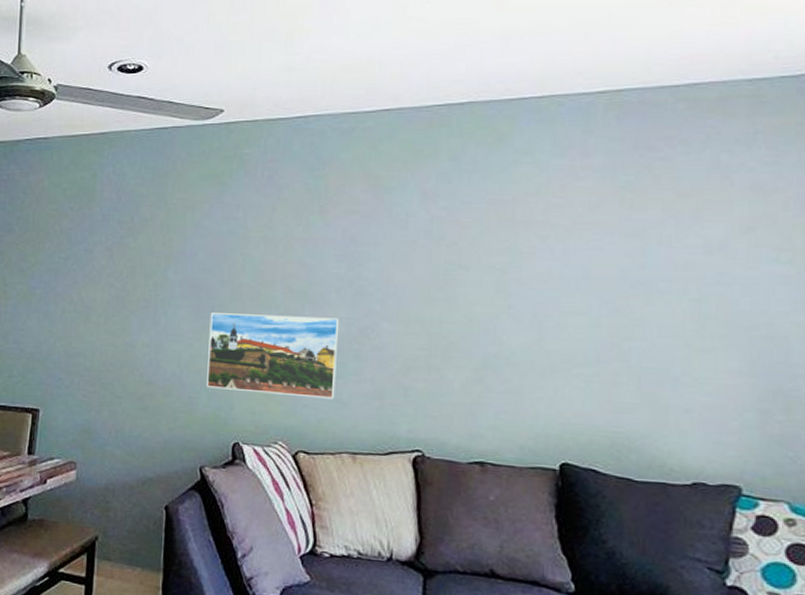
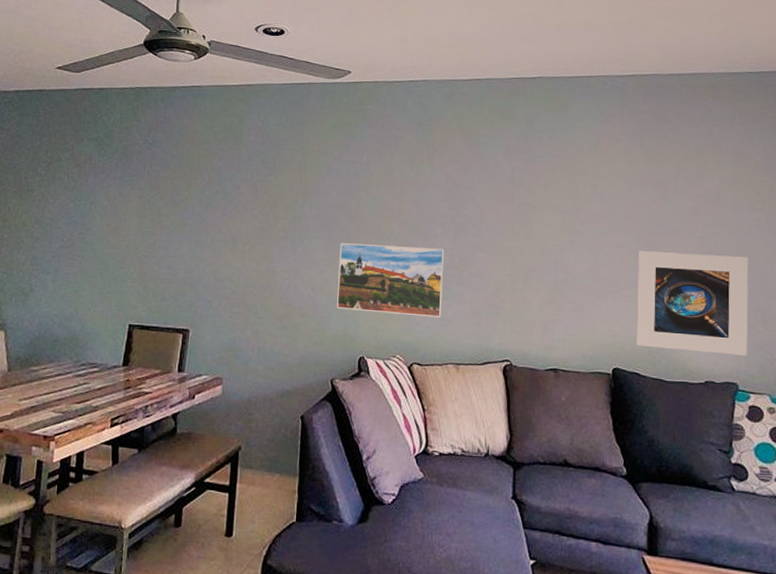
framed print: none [594,318,767,452] -> present [636,251,749,356]

